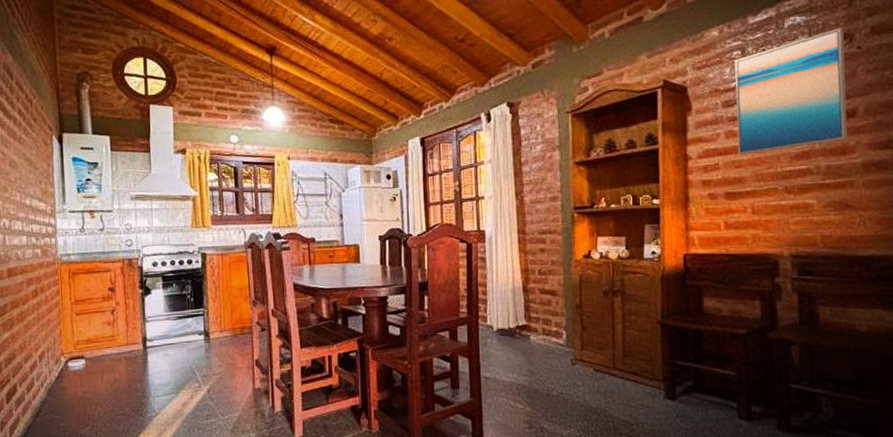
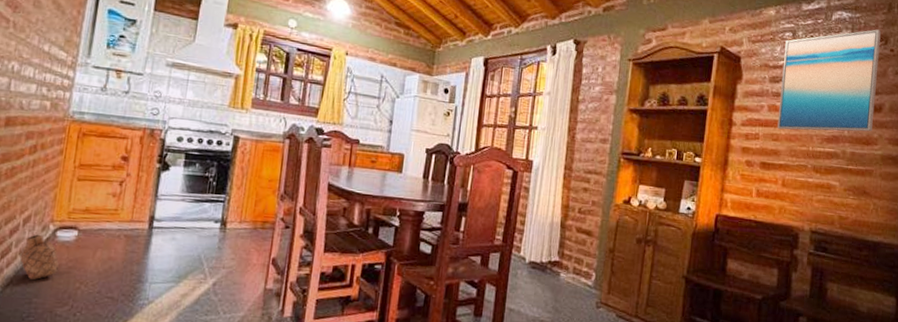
basket: none [42,367,75,408] -> present [19,234,59,280]

